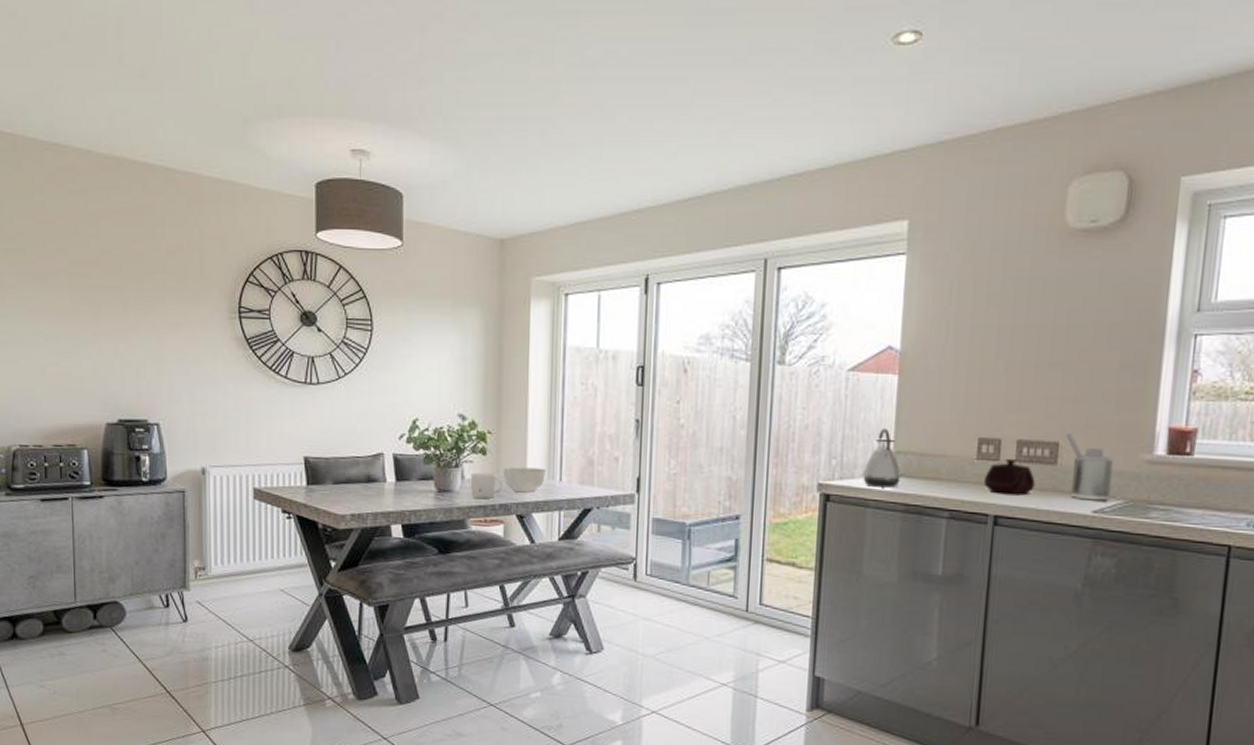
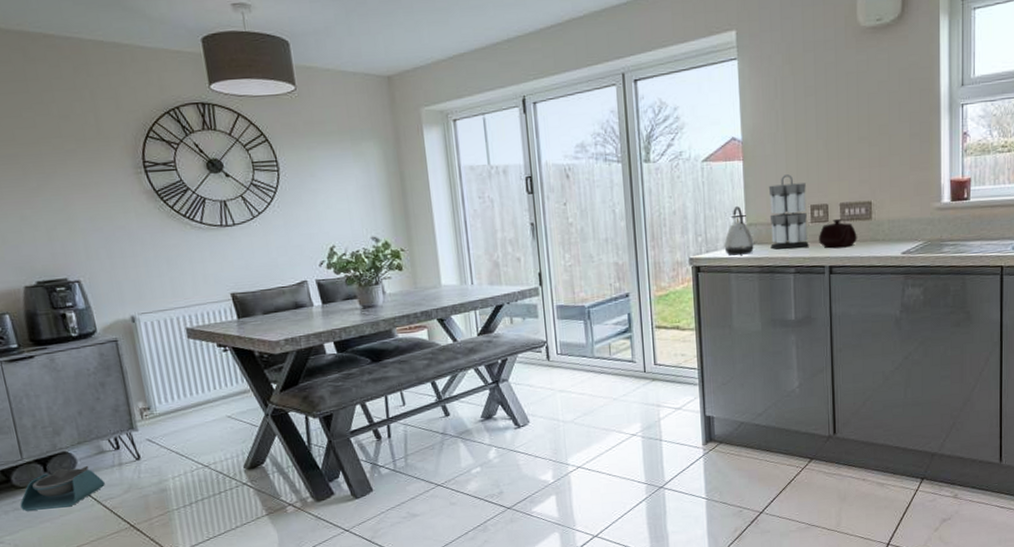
pet bowl: none [66,618,149,661] -> present [20,465,105,511]
mug: present [470,472,502,500] -> none [390,285,421,310]
bowl: present [502,467,545,493] -> none [419,275,458,300]
spice rack: none [921,397,975,490] -> present [768,174,809,250]
soap dispenser: present [1067,433,1113,501] -> none [877,193,913,245]

